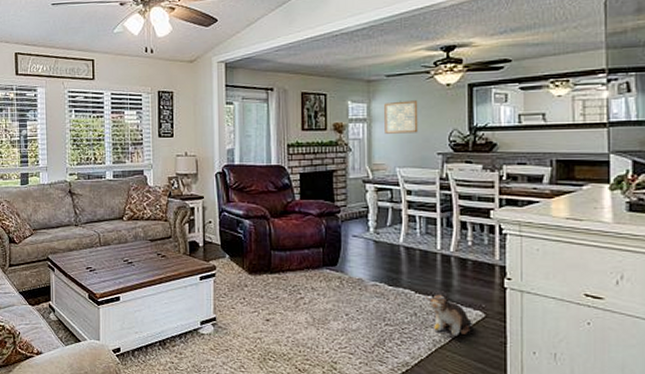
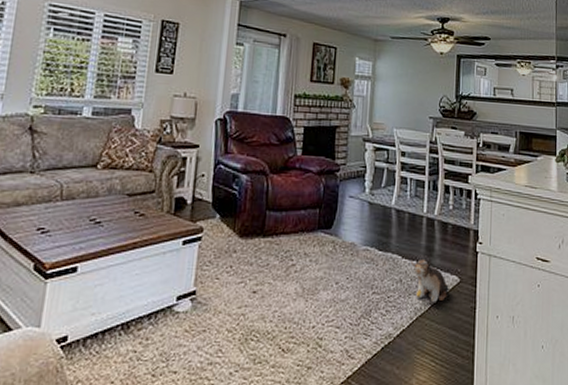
wall art: present [384,100,419,134] -> none [386,63,416,96]

